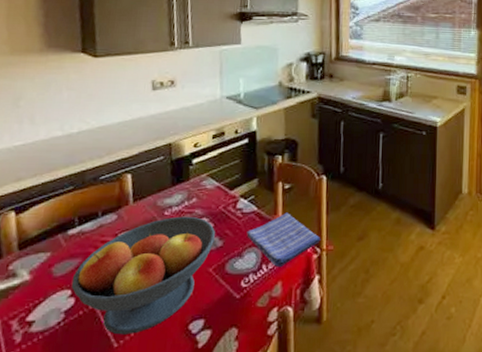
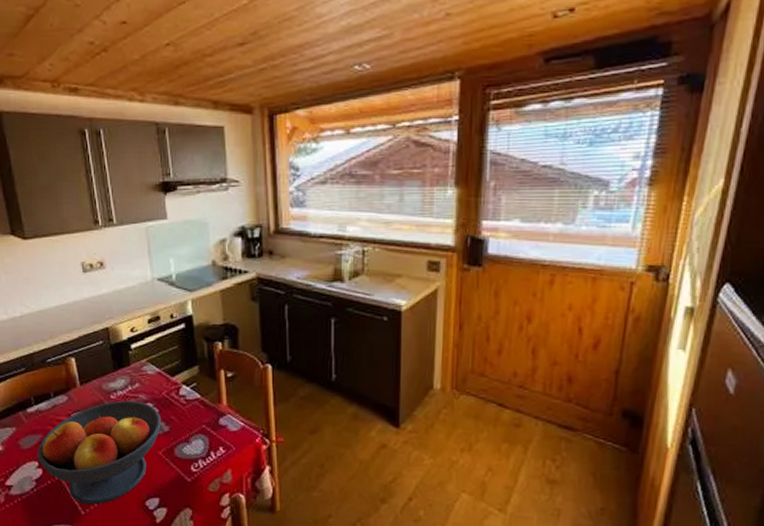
dish towel: present [247,212,321,268] -> none [192,401,270,456]

